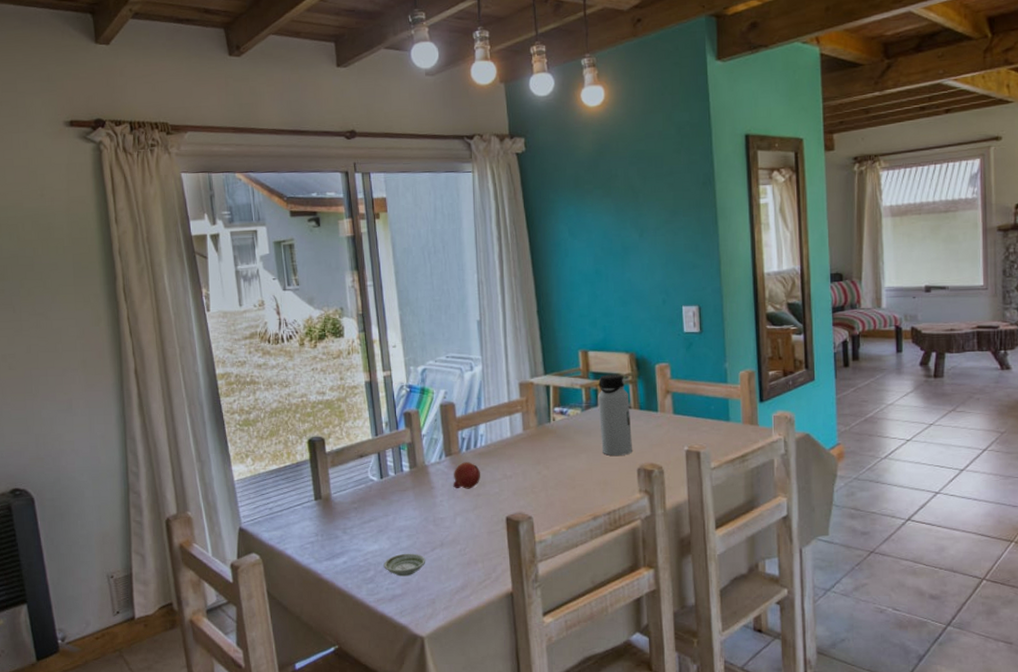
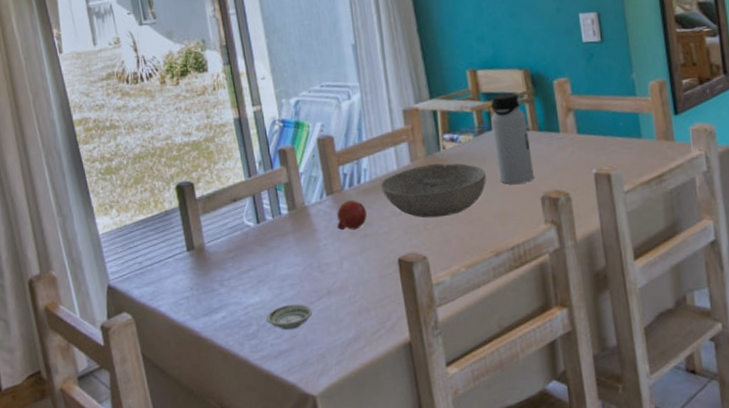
bowl: none [494,433,590,482] -> present [380,163,486,218]

